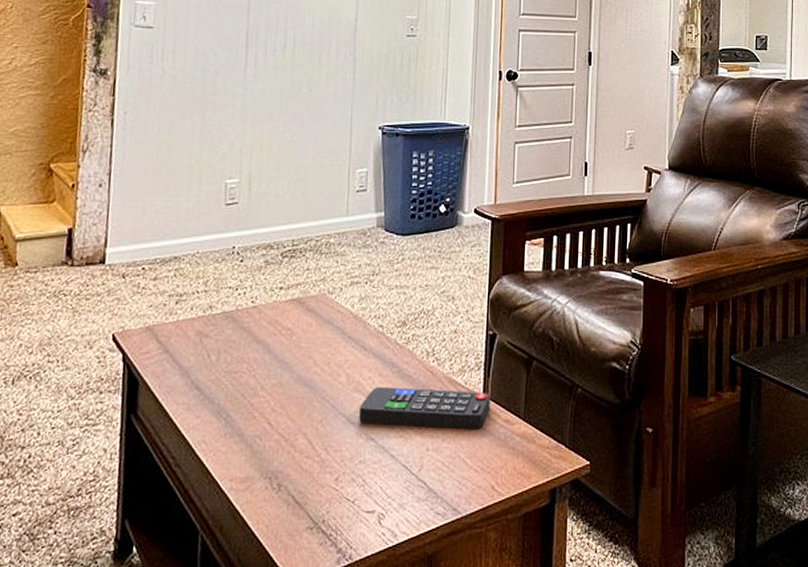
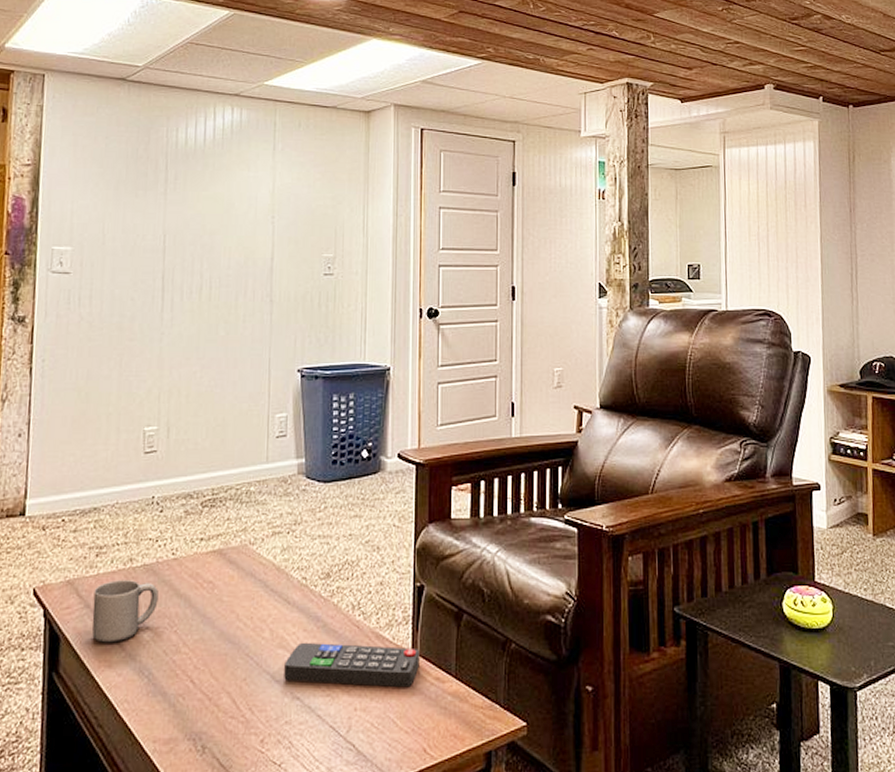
mug: none [171,327,238,387] -> present [92,580,159,643]

